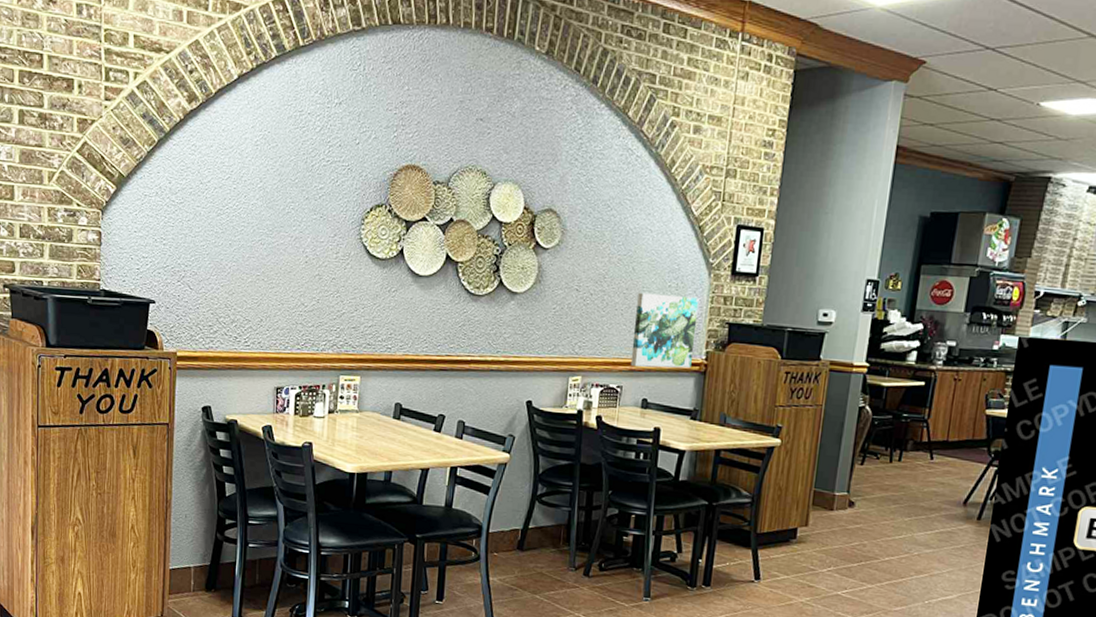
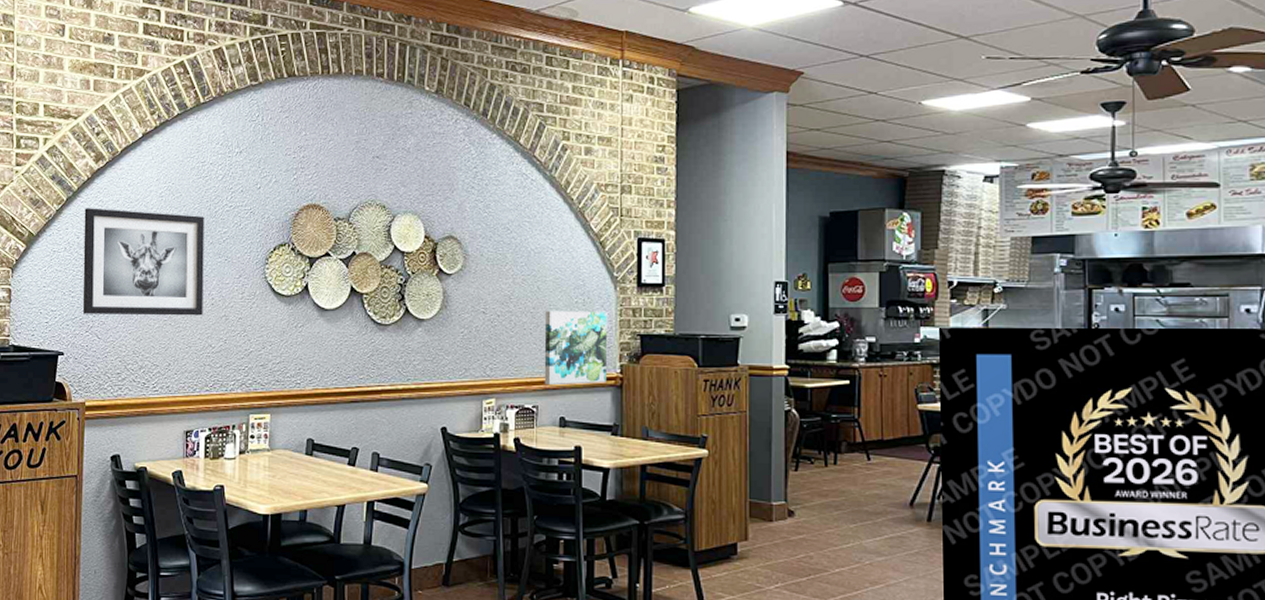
wall art: none [174,151,301,273] -> present [82,208,204,316]

